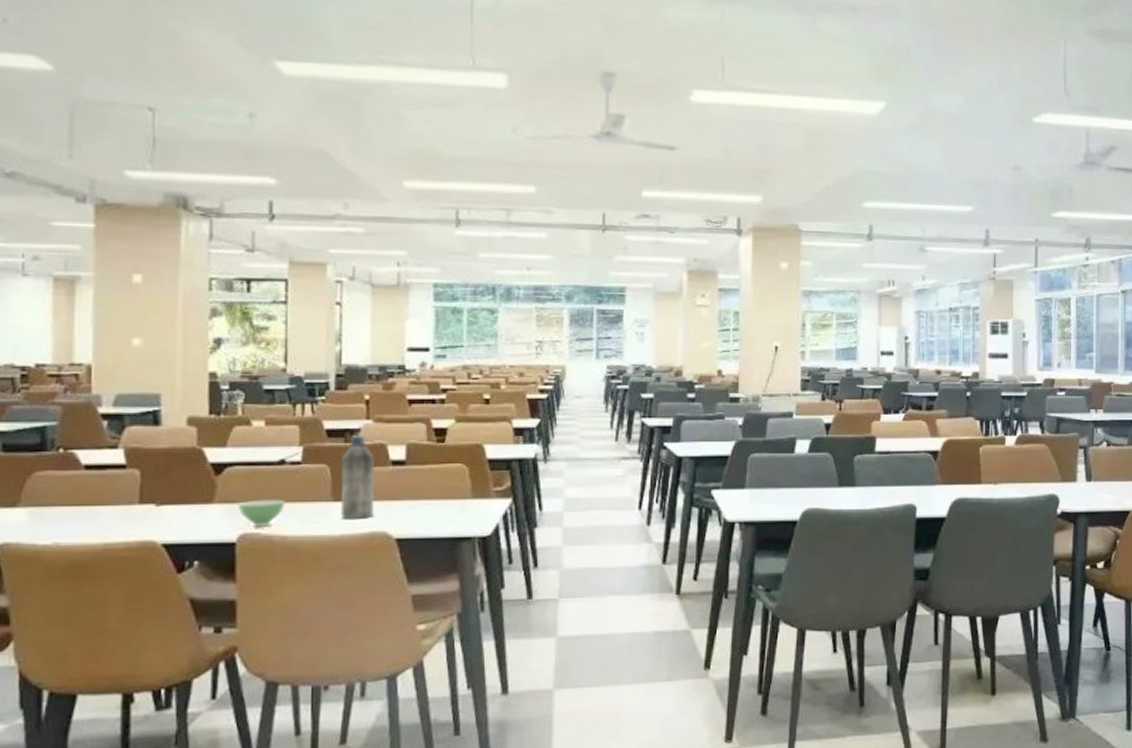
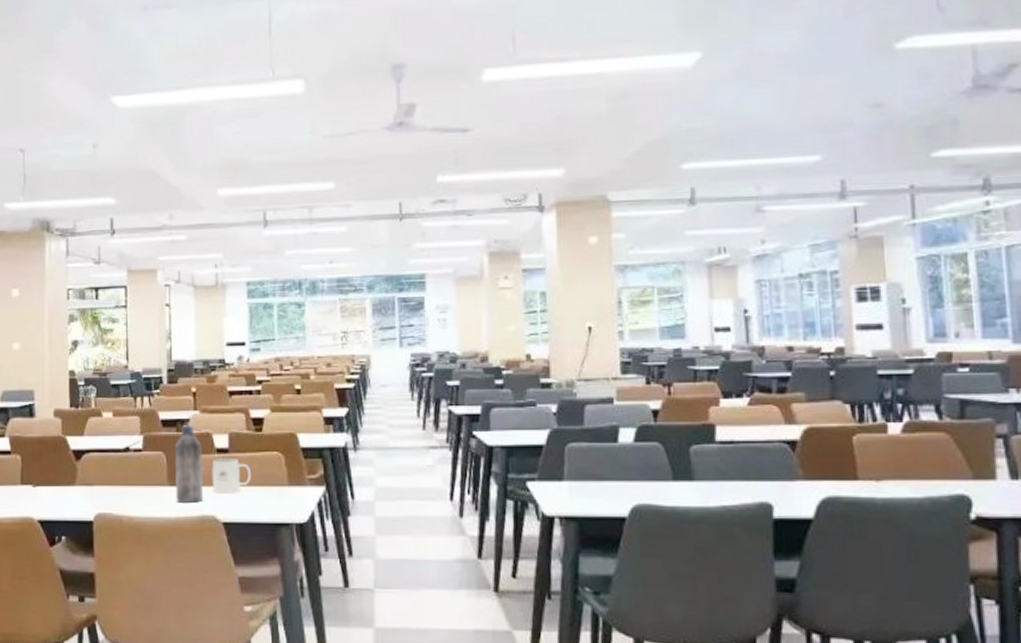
bowl: present [237,499,285,527] -> none [93,483,130,507]
mug: none [384,471,431,508] -> present [211,459,252,493]

